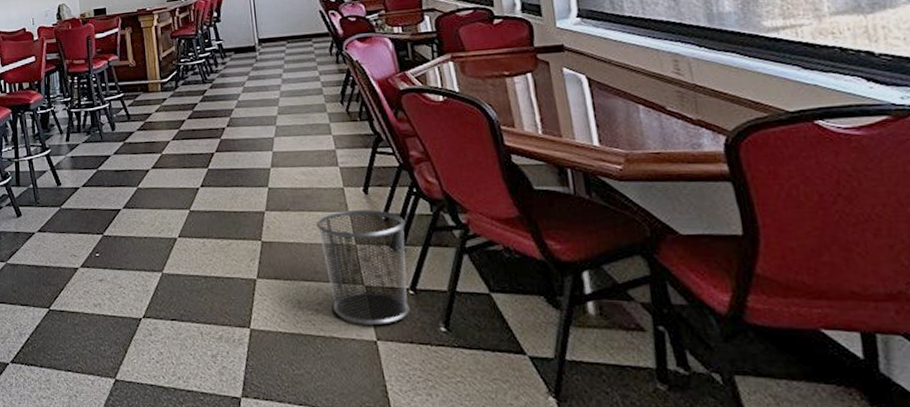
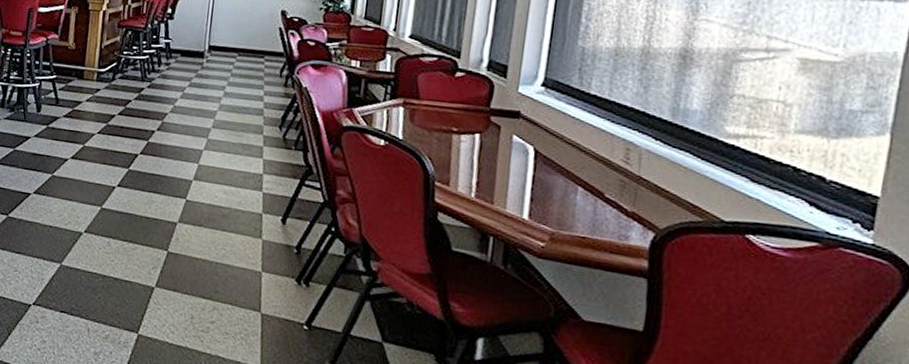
waste bin: present [316,210,410,324] -> none [224,236,317,354]

